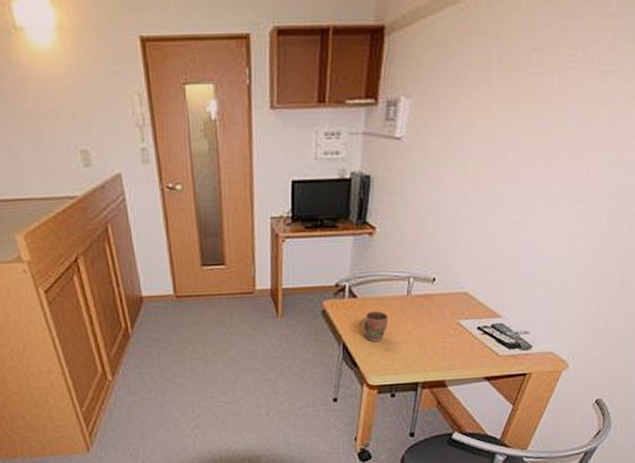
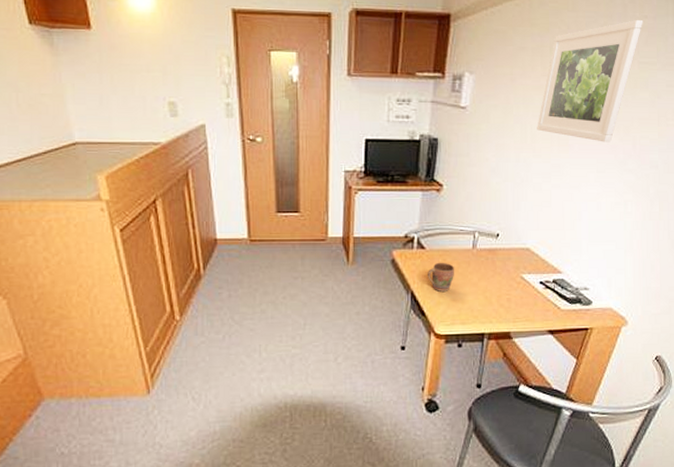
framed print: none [479,18,609,170] -> present [537,19,643,142]

